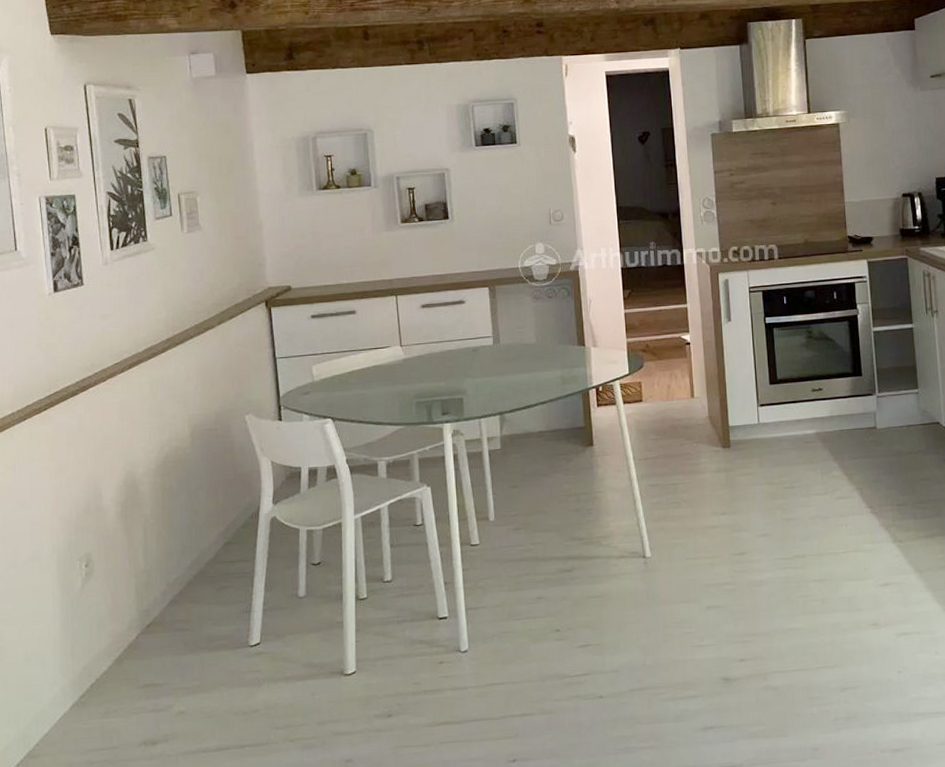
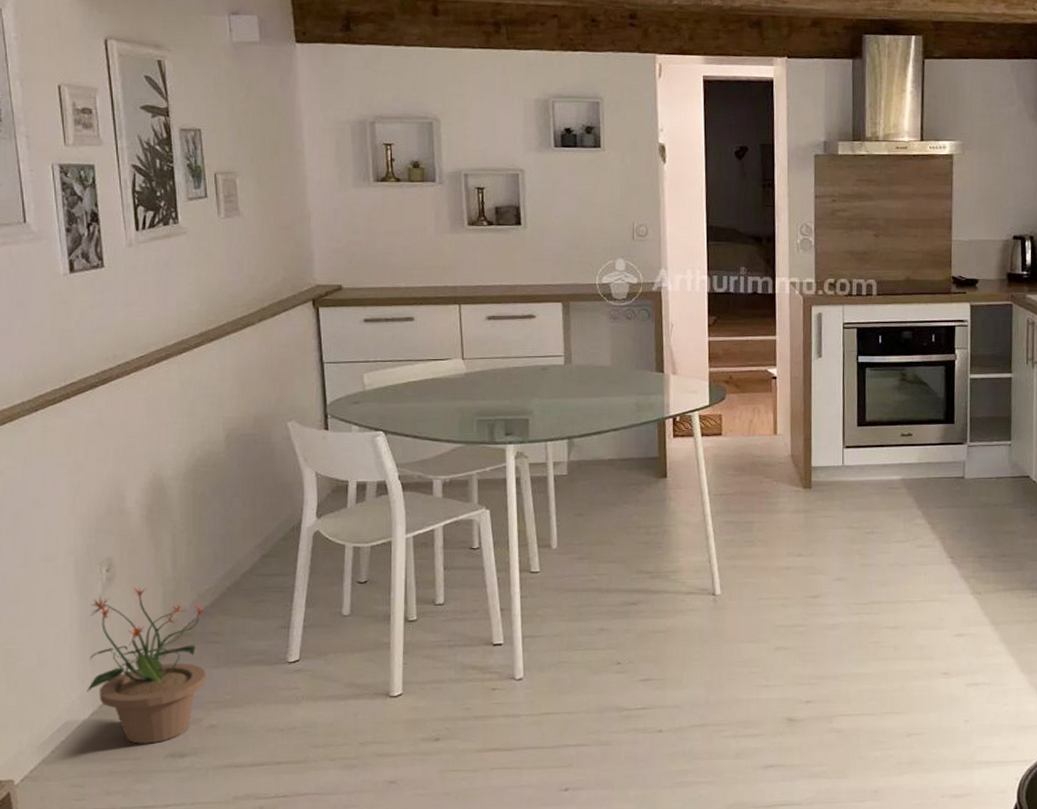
potted plant: none [68,580,176,733] -> present [87,587,207,744]

